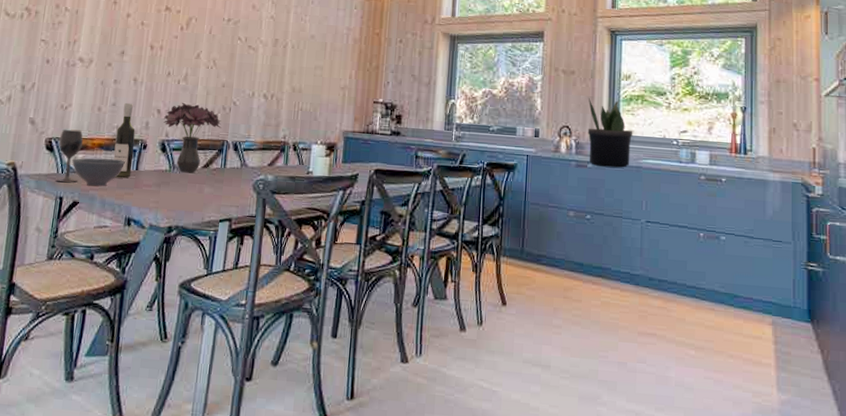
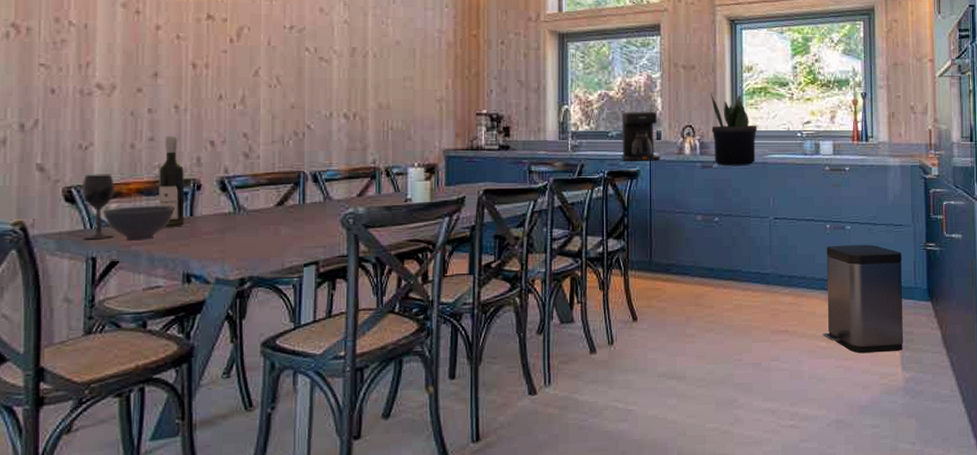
flower arrangement: present [163,102,222,173] -> none [219,130,295,214]
coffee maker: none [501,109,537,158] -> present [622,112,661,162]
pedal bin: none [692,254,781,371] -> present [823,244,904,354]

